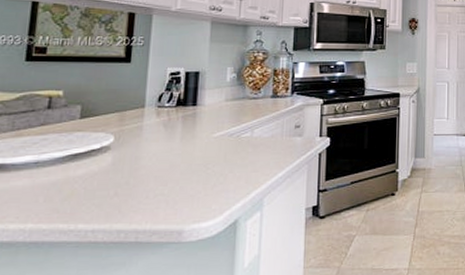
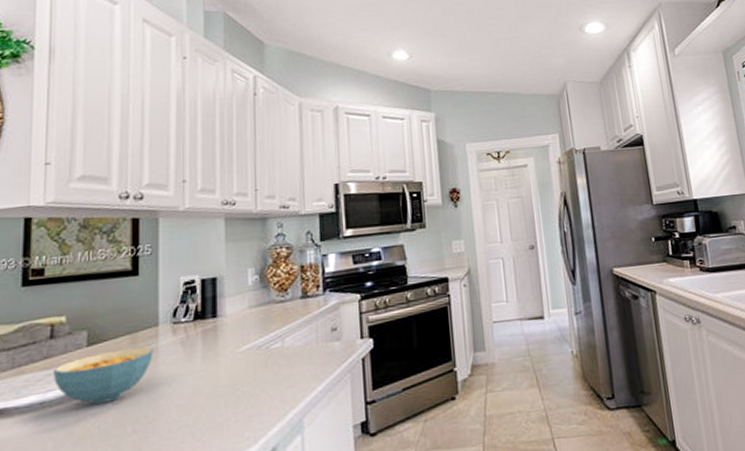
cereal bowl: none [47,124,139,168] -> present [52,346,153,405]

